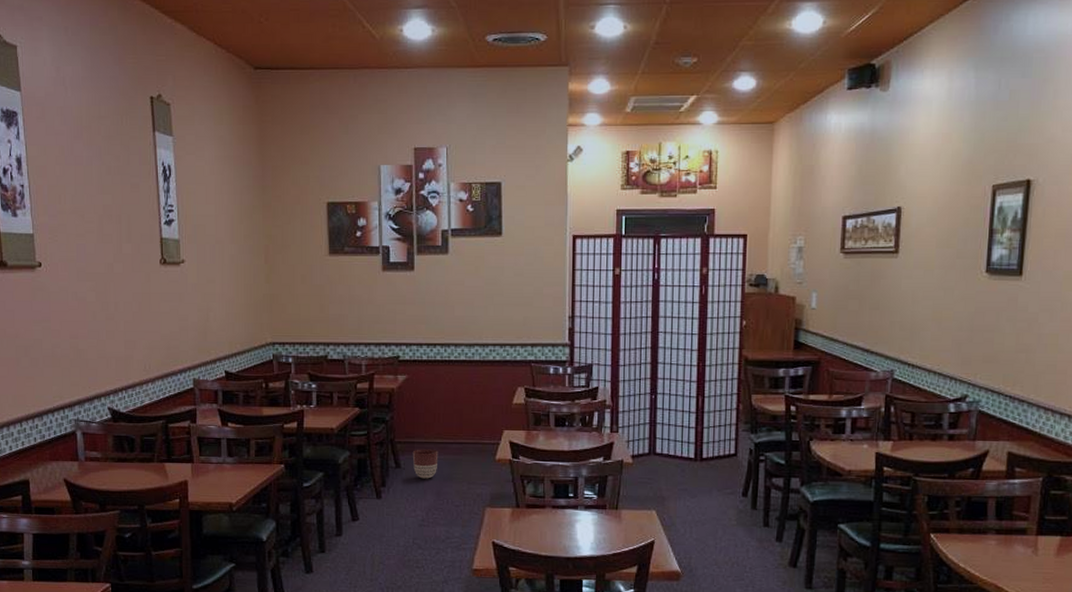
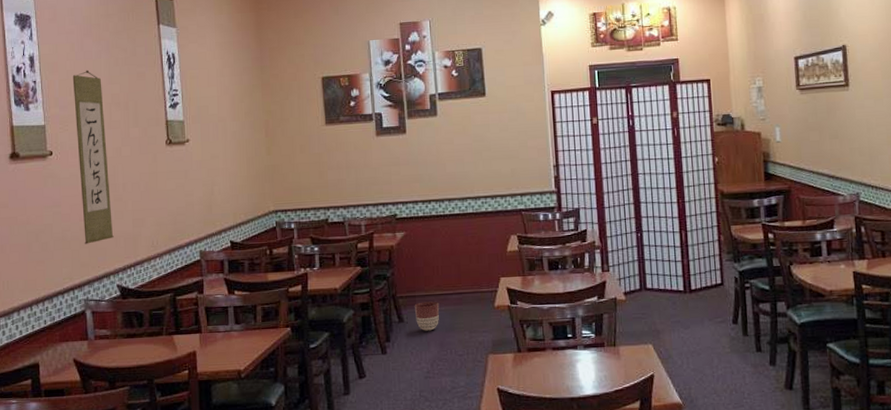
wall scroll: none [62,176,105,363] -> present [72,70,114,244]

